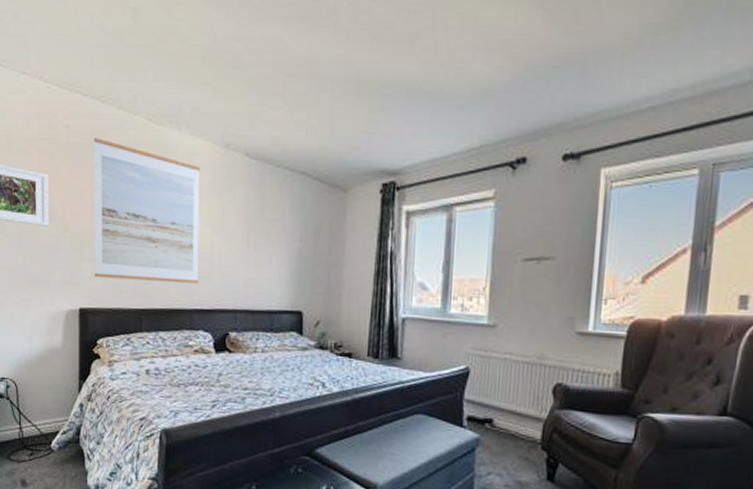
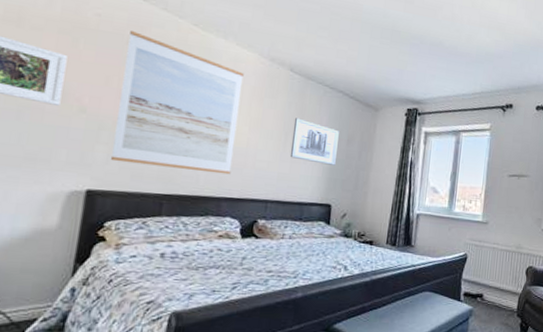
wall art: none [254,212,304,265] -> present [290,118,339,166]

